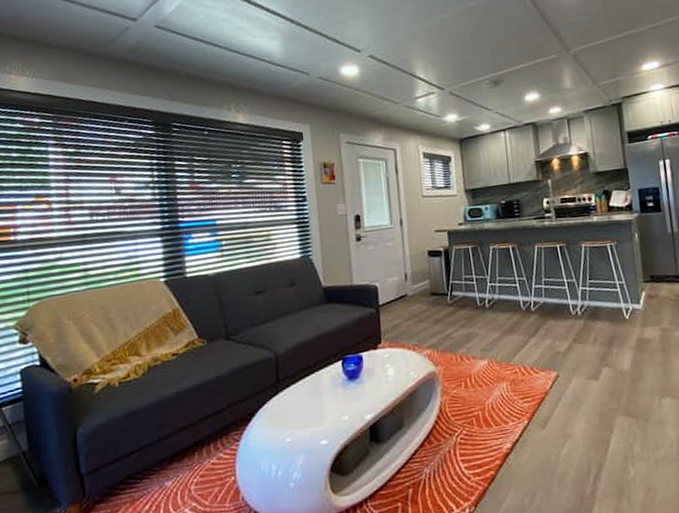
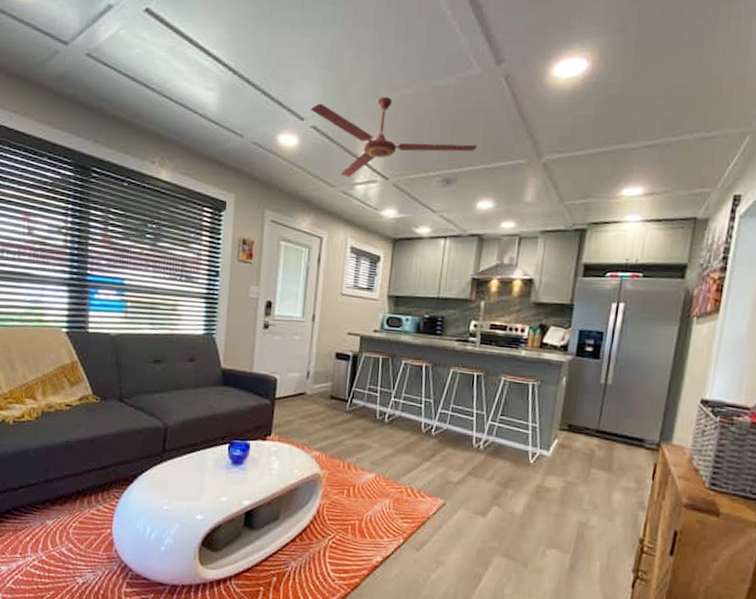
ceiling fan: none [365,22,515,94] -> present [311,97,478,178]

